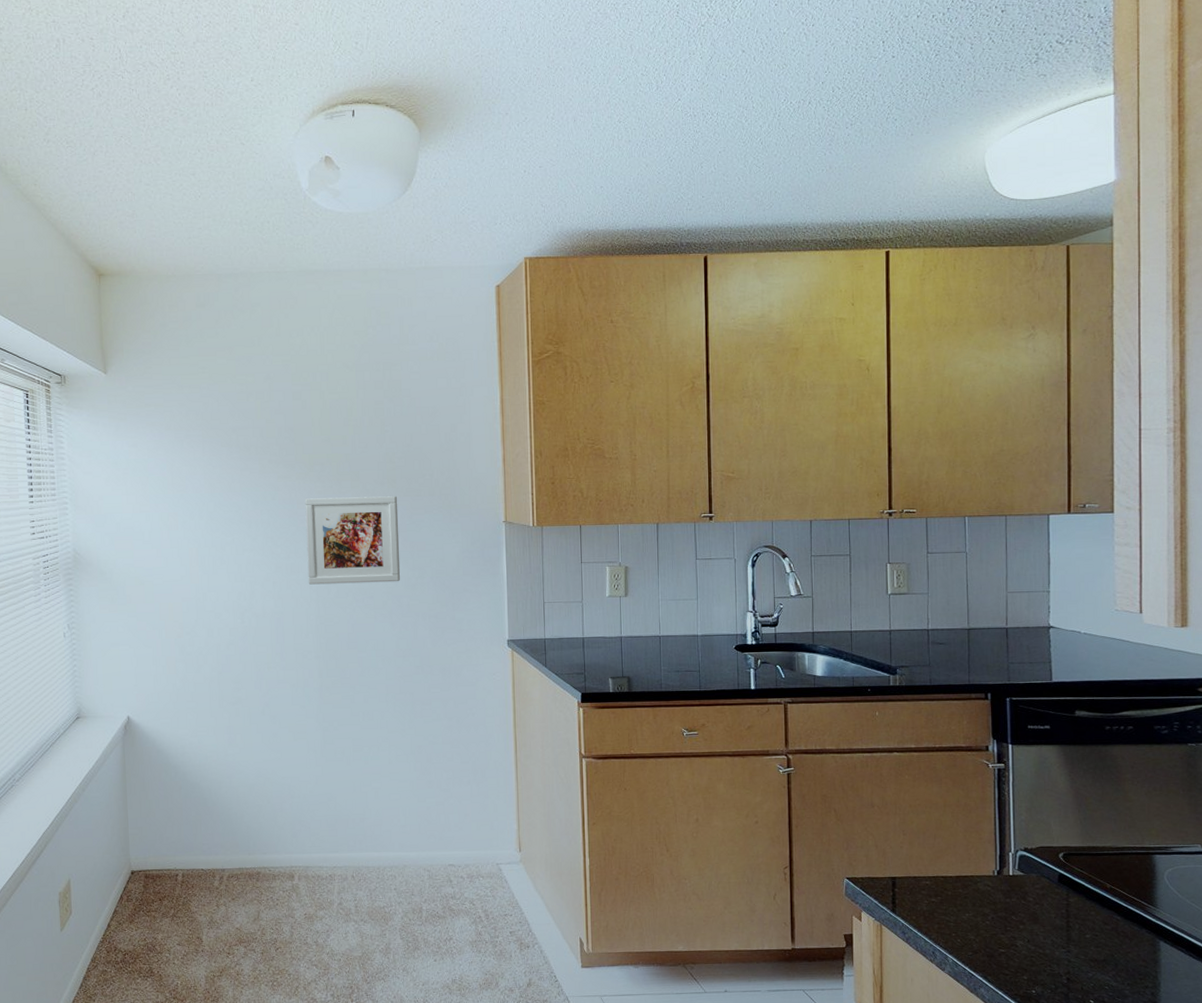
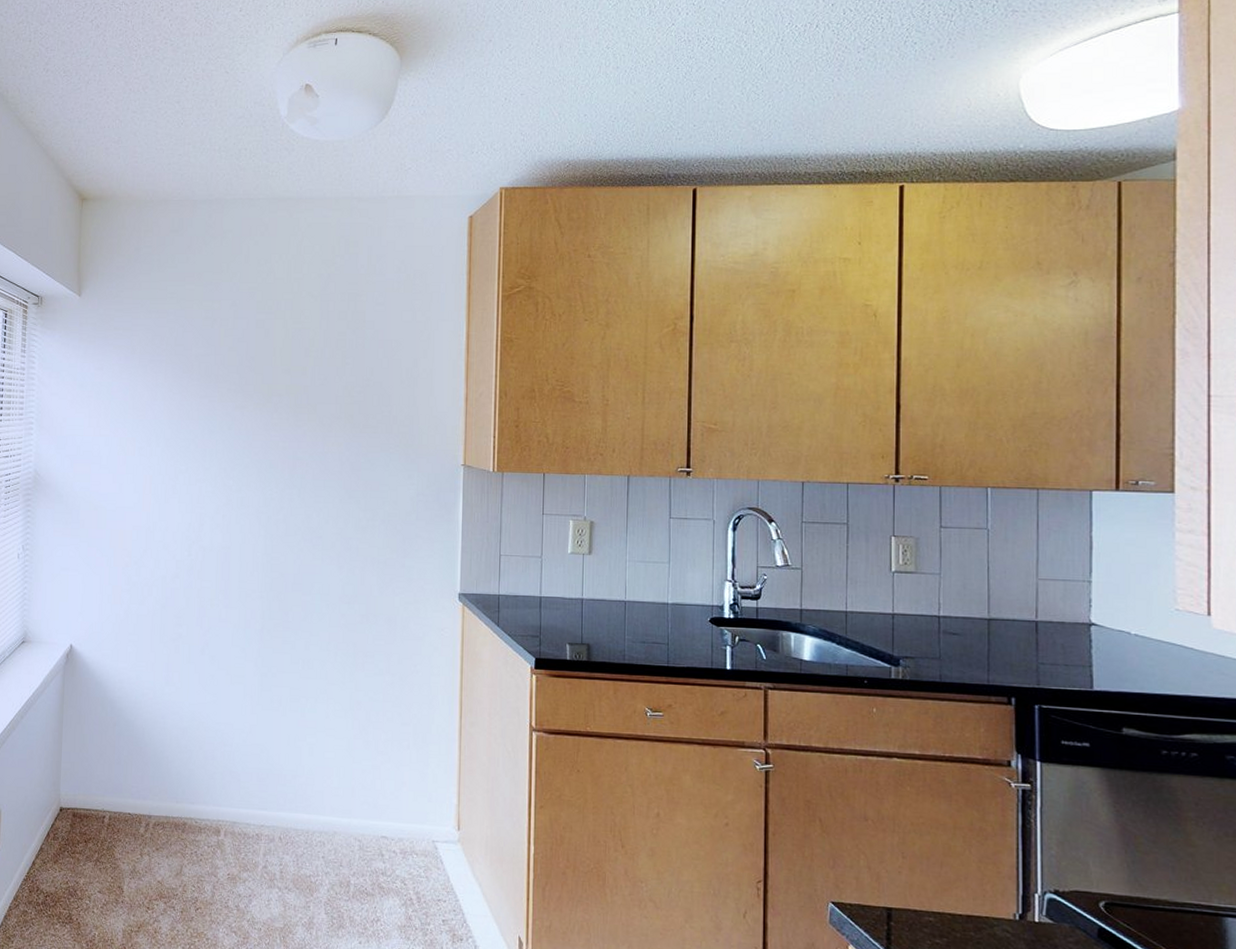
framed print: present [305,496,401,585] -> none [257,430,354,523]

